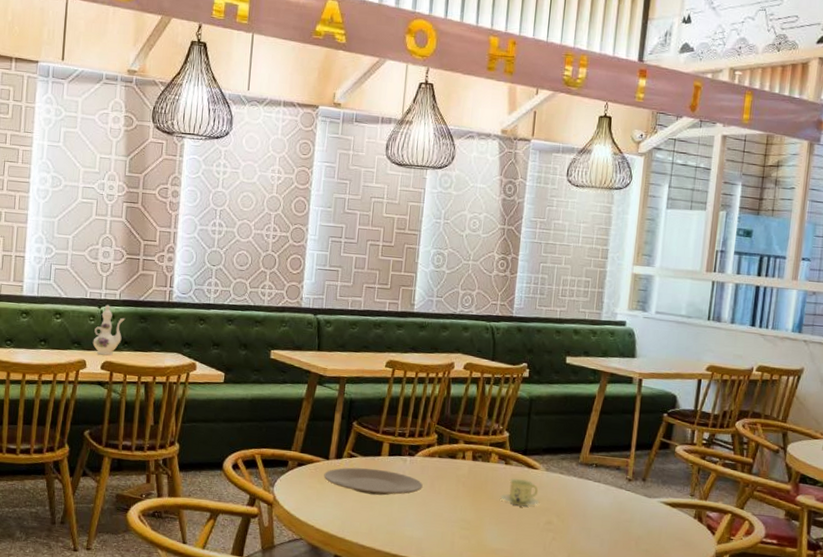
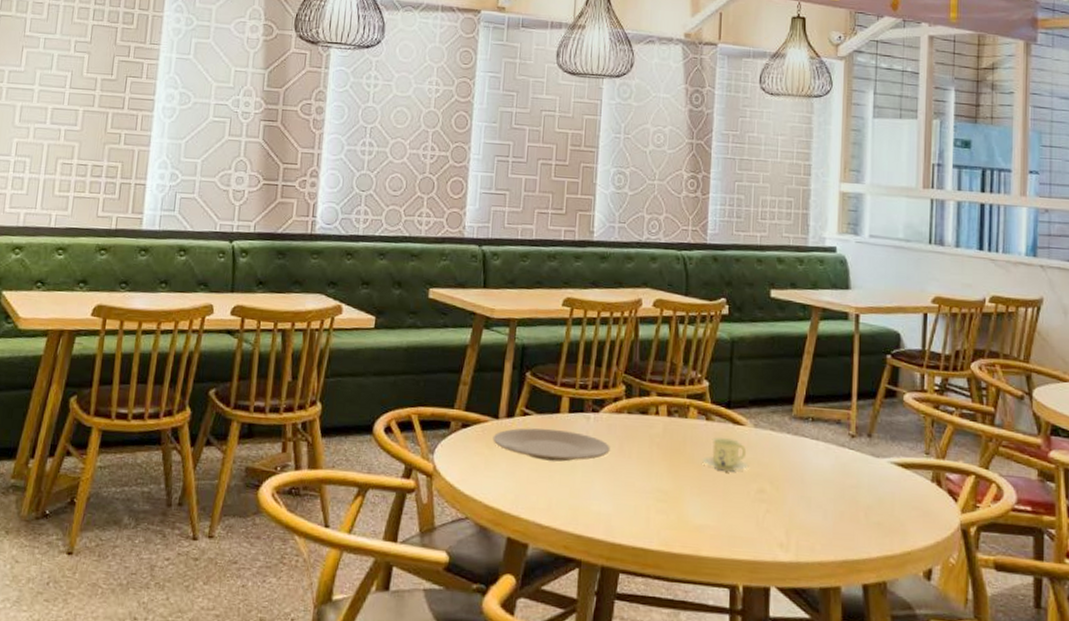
ewer: present [92,304,126,356] -> none [221,238,261,299]

